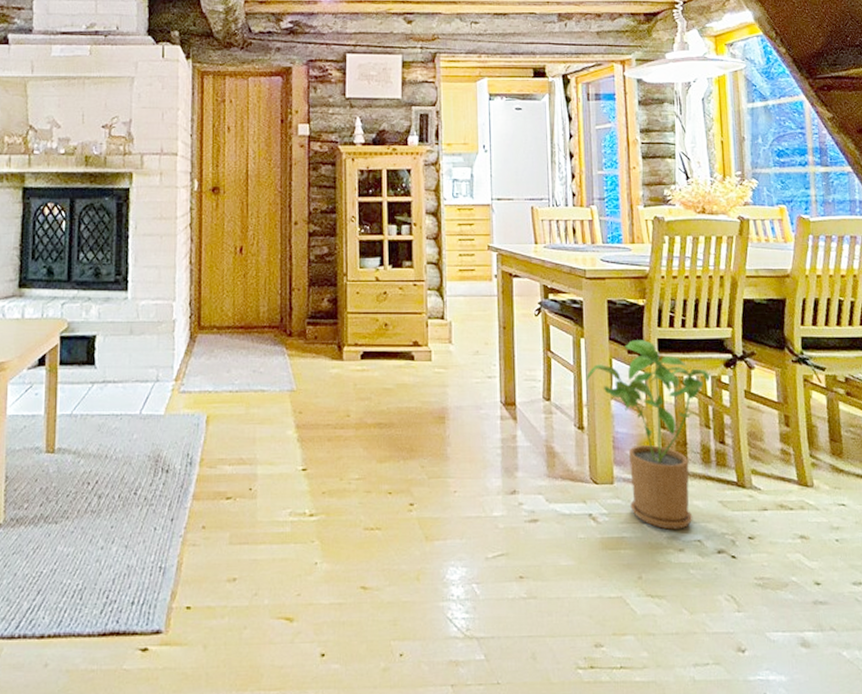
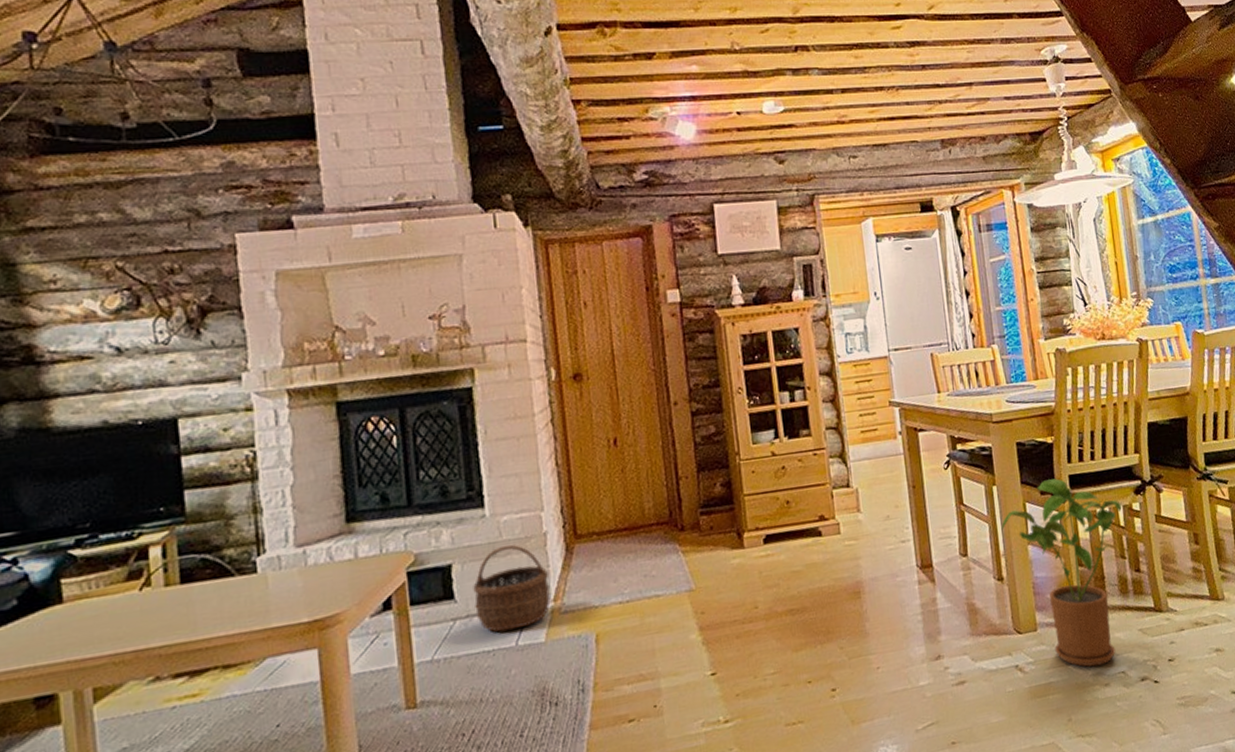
wicker basket: none [110,326,173,400] -> present [473,545,551,633]

